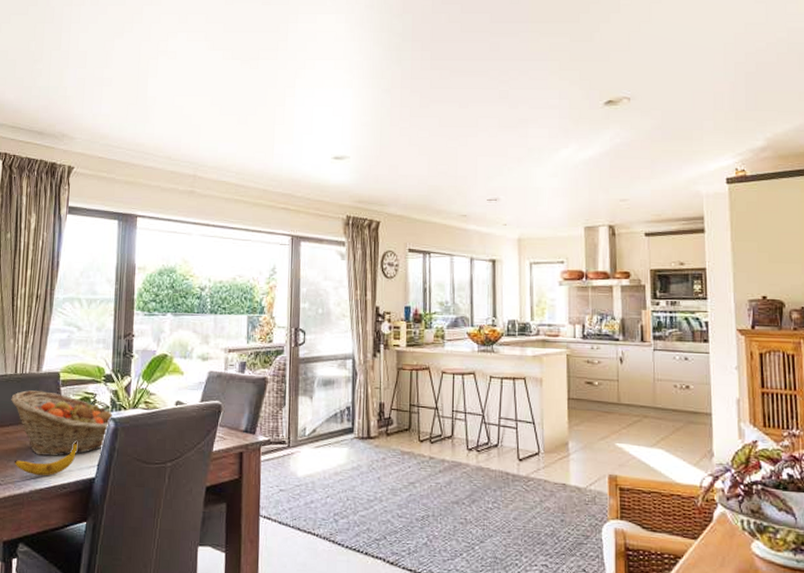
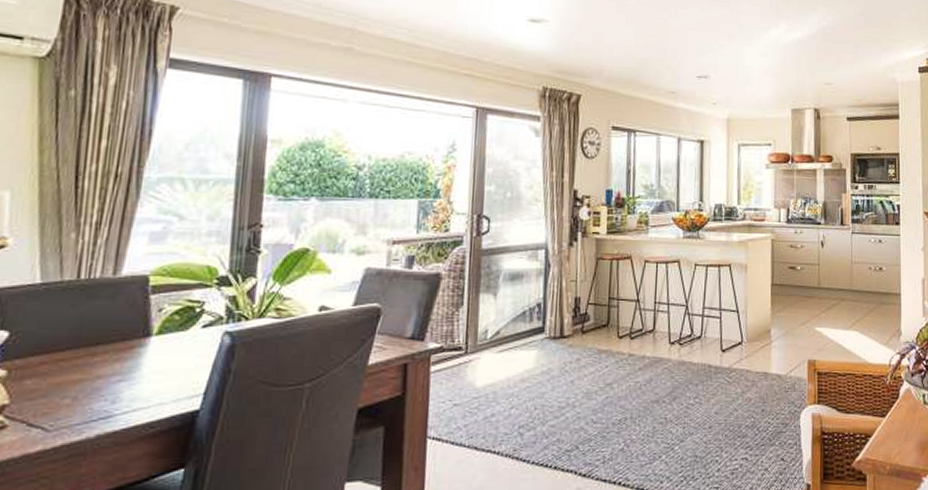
fruit basket: present [11,390,114,456] -> none [69,301,231,387]
banana: present [15,441,78,476] -> none [72,365,175,415]

